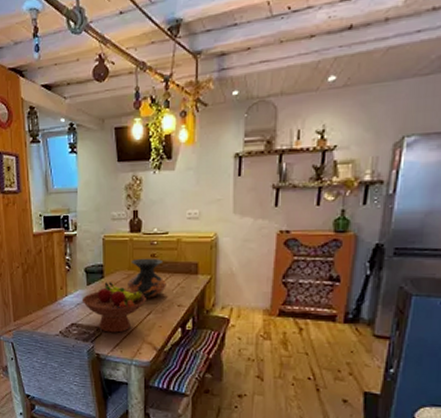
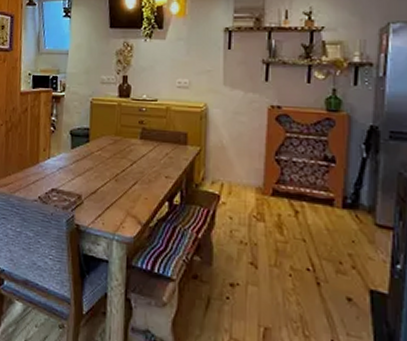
fruit bowl: present [81,282,146,333] -> none [64,146,132,203]
vase: present [128,258,166,298] -> none [113,124,154,167]

